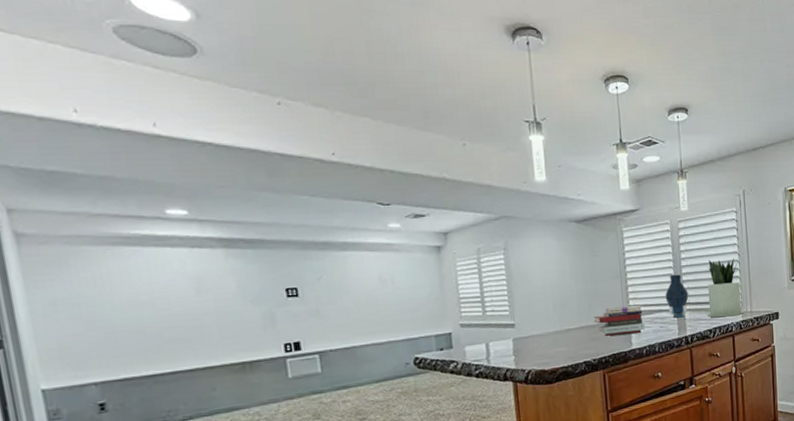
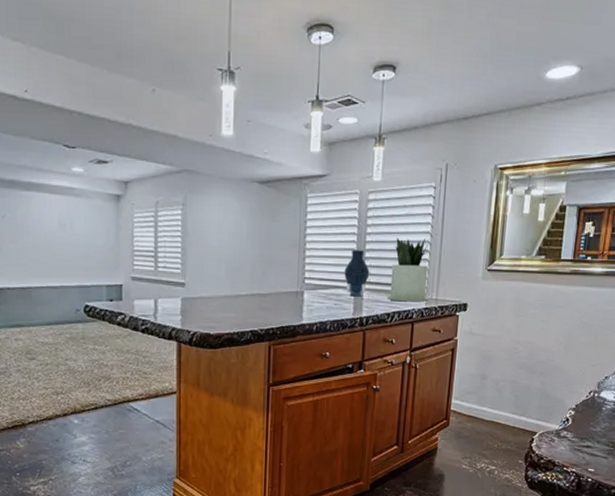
books: present [593,304,645,336] -> none [265,276,318,307]

